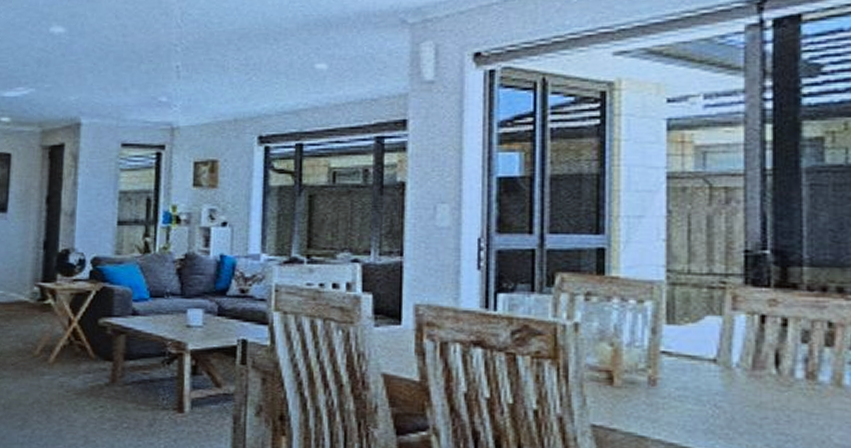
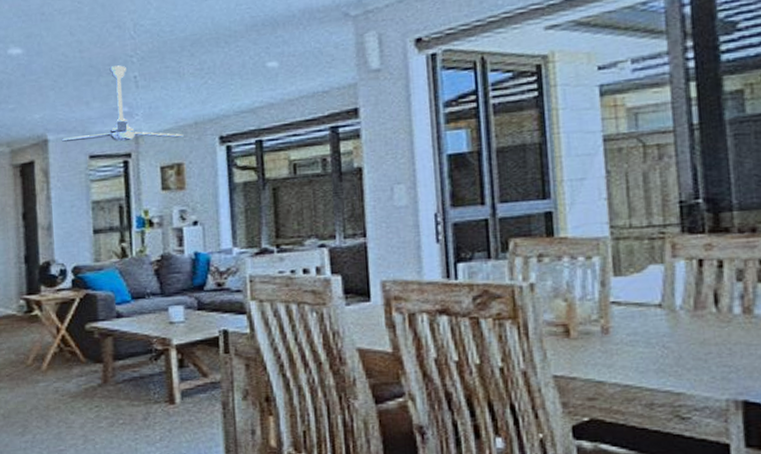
ceiling fan: none [94,53,221,133] -> present [61,65,184,143]

